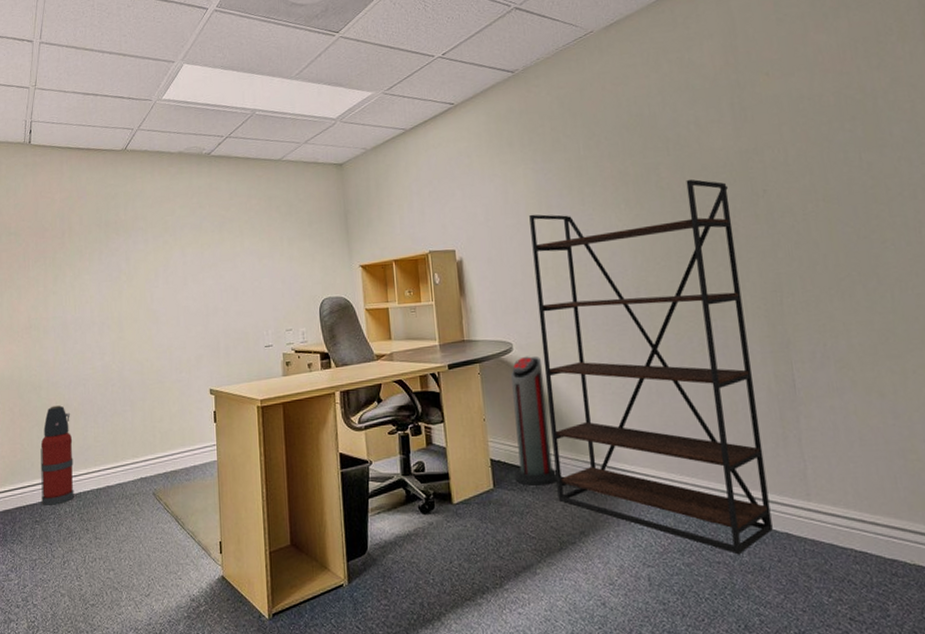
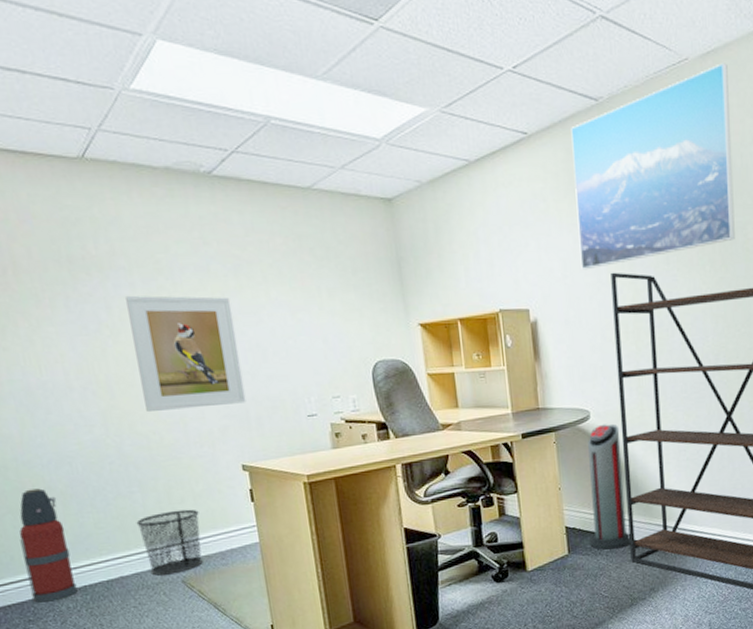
waste bin: none [125,427,173,487] -> present [136,509,203,576]
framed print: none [140,248,218,342] -> present [126,295,246,411]
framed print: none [491,31,648,214] -> present [571,63,735,270]

